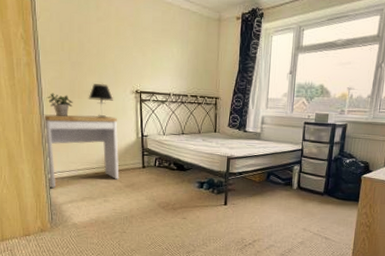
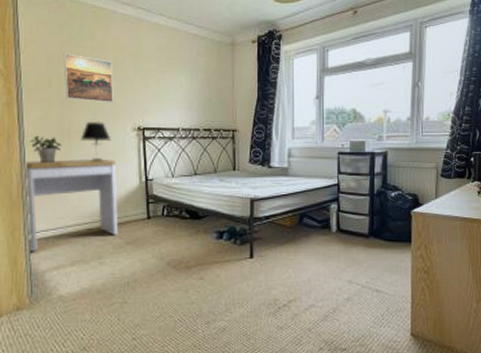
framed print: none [73,21,116,69] -> present [63,53,114,104]

